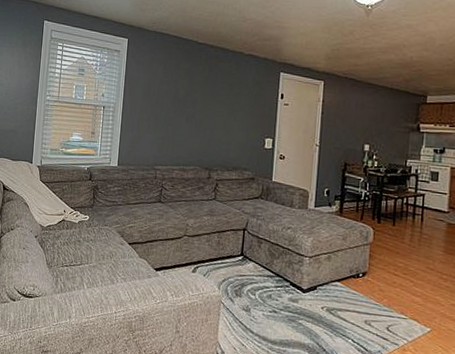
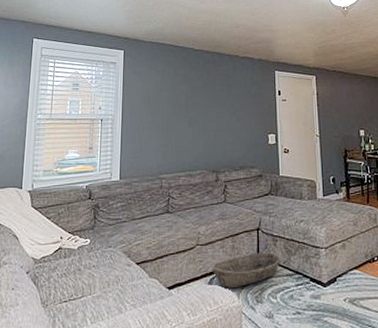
basket: none [196,250,264,280] -> present [212,252,281,288]

